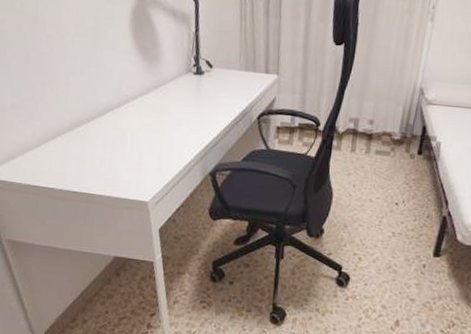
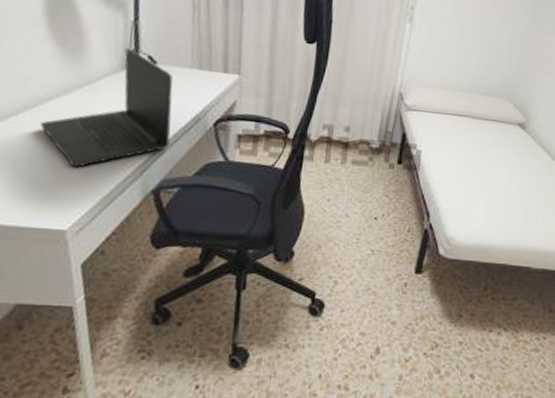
laptop: none [129,55,225,153] -> present [40,48,173,168]

